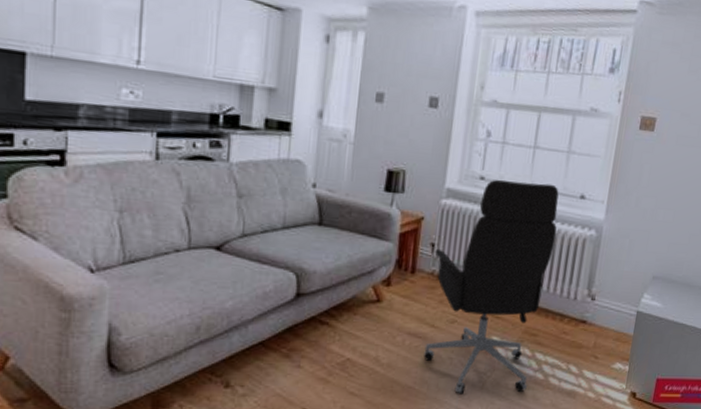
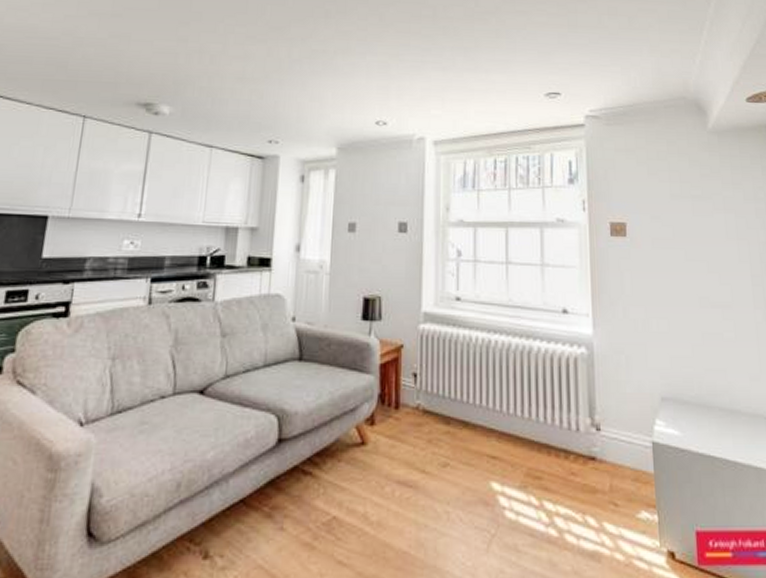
office chair: present [423,179,559,394] -> none [417,299,545,561]

